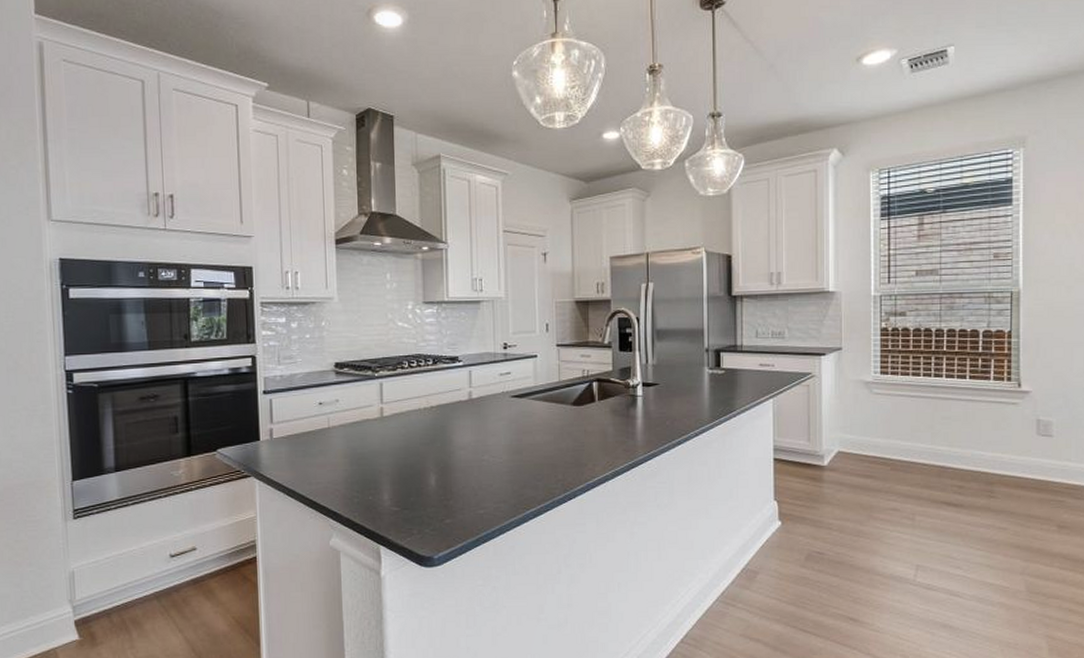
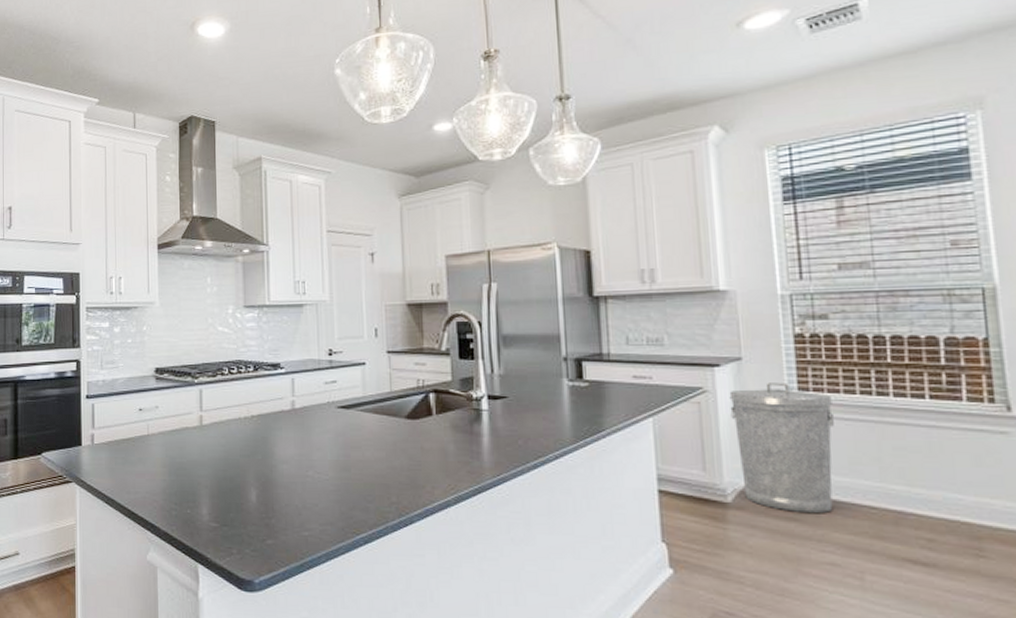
trash can: none [831,368,903,472] -> present [729,382,834,514]

